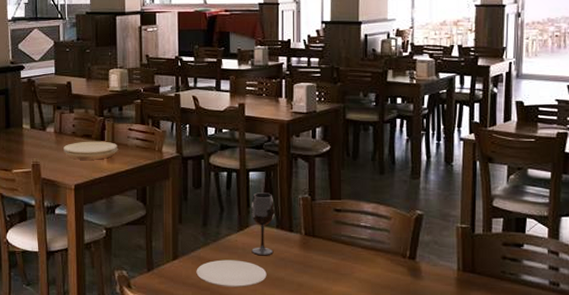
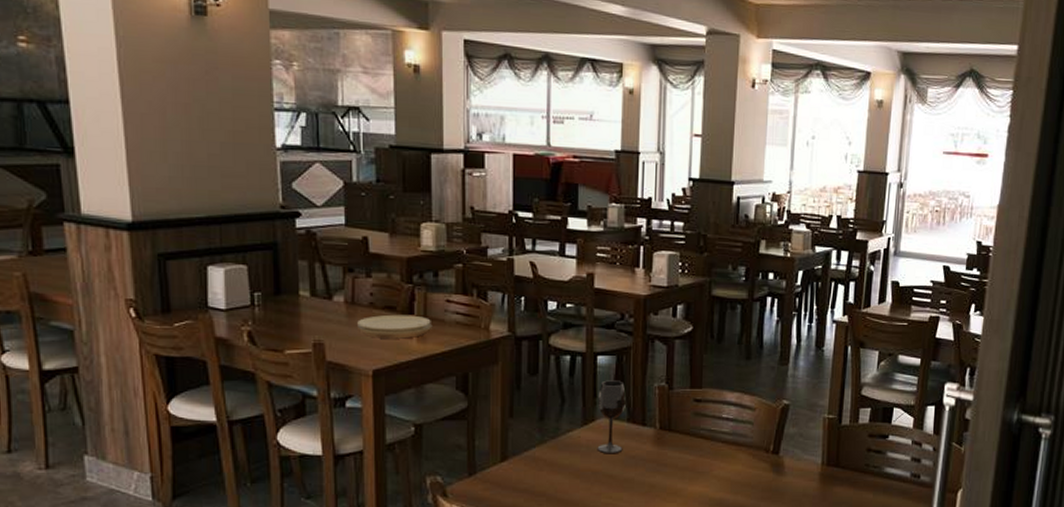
plate: present [196,260,267,288] -> none [529,460,614,492]

